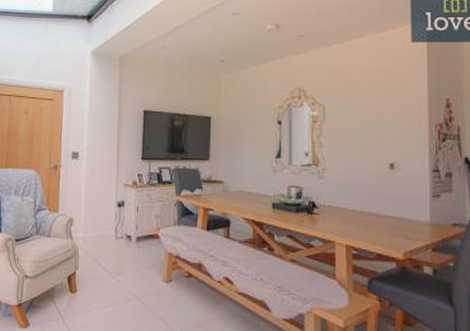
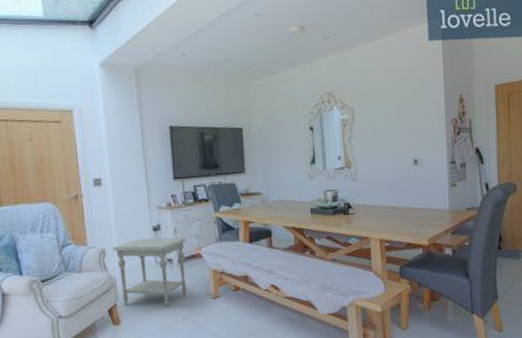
side table: none [79,212,147,284] -> present [112,237,187,308]

